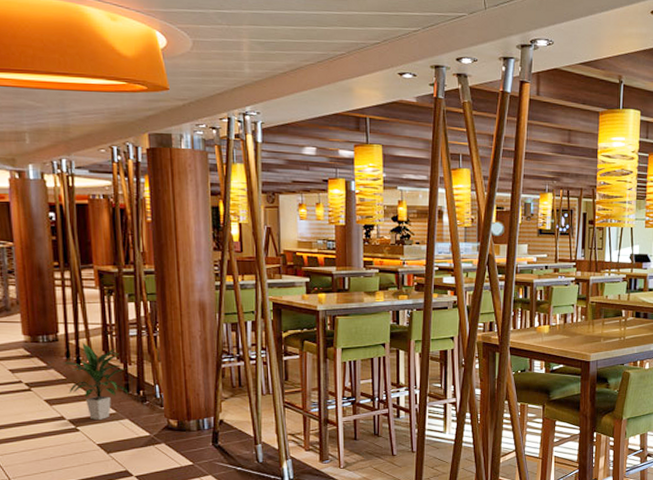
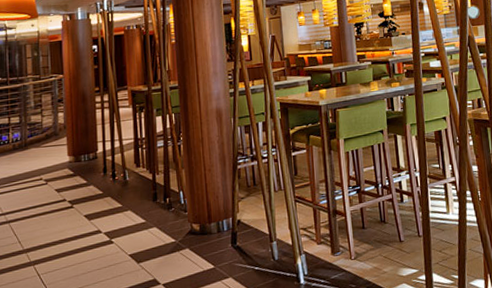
indoor plant: present [61,342,129,420] -> none [99,157,157,231]

